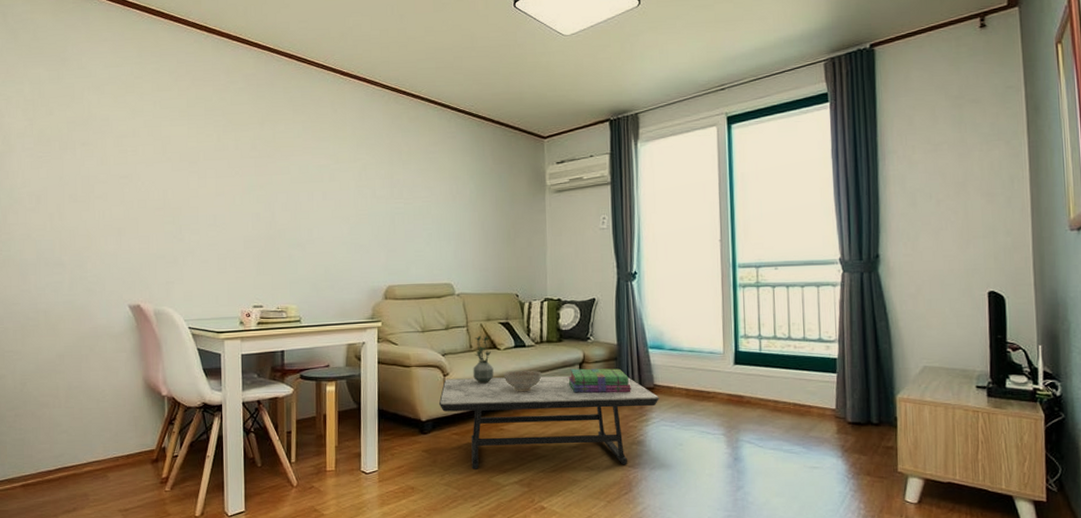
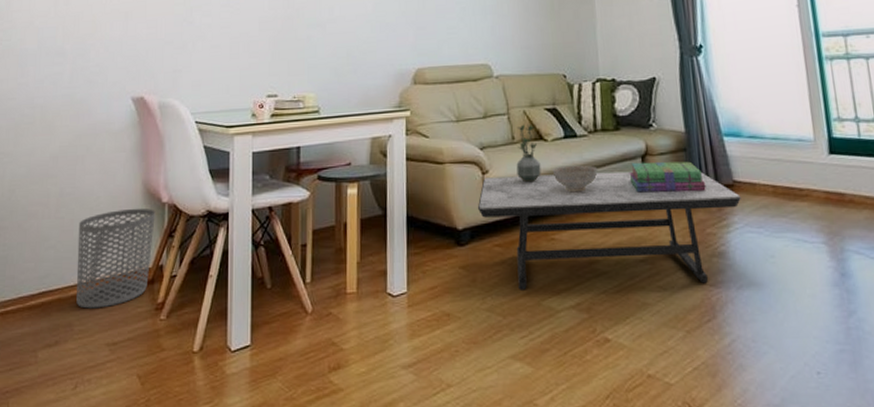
waste bin: none [87,400,156,482] -> present [76,208,155,309]

